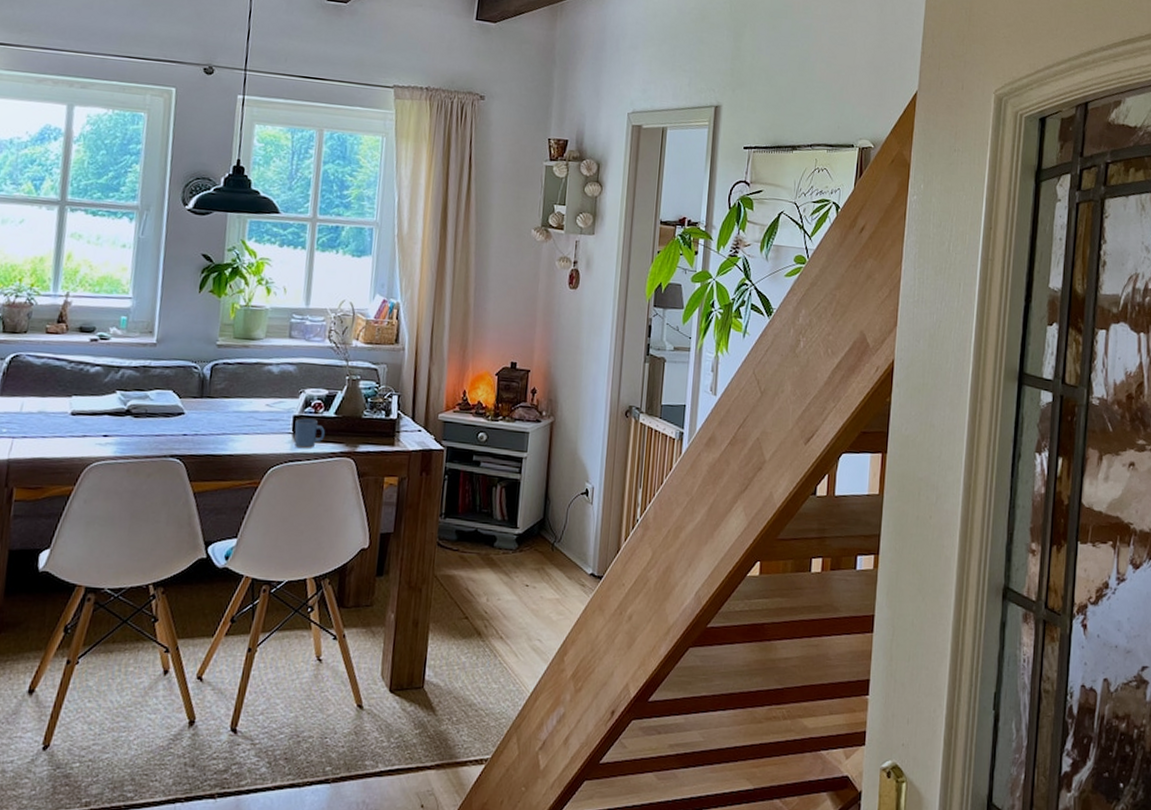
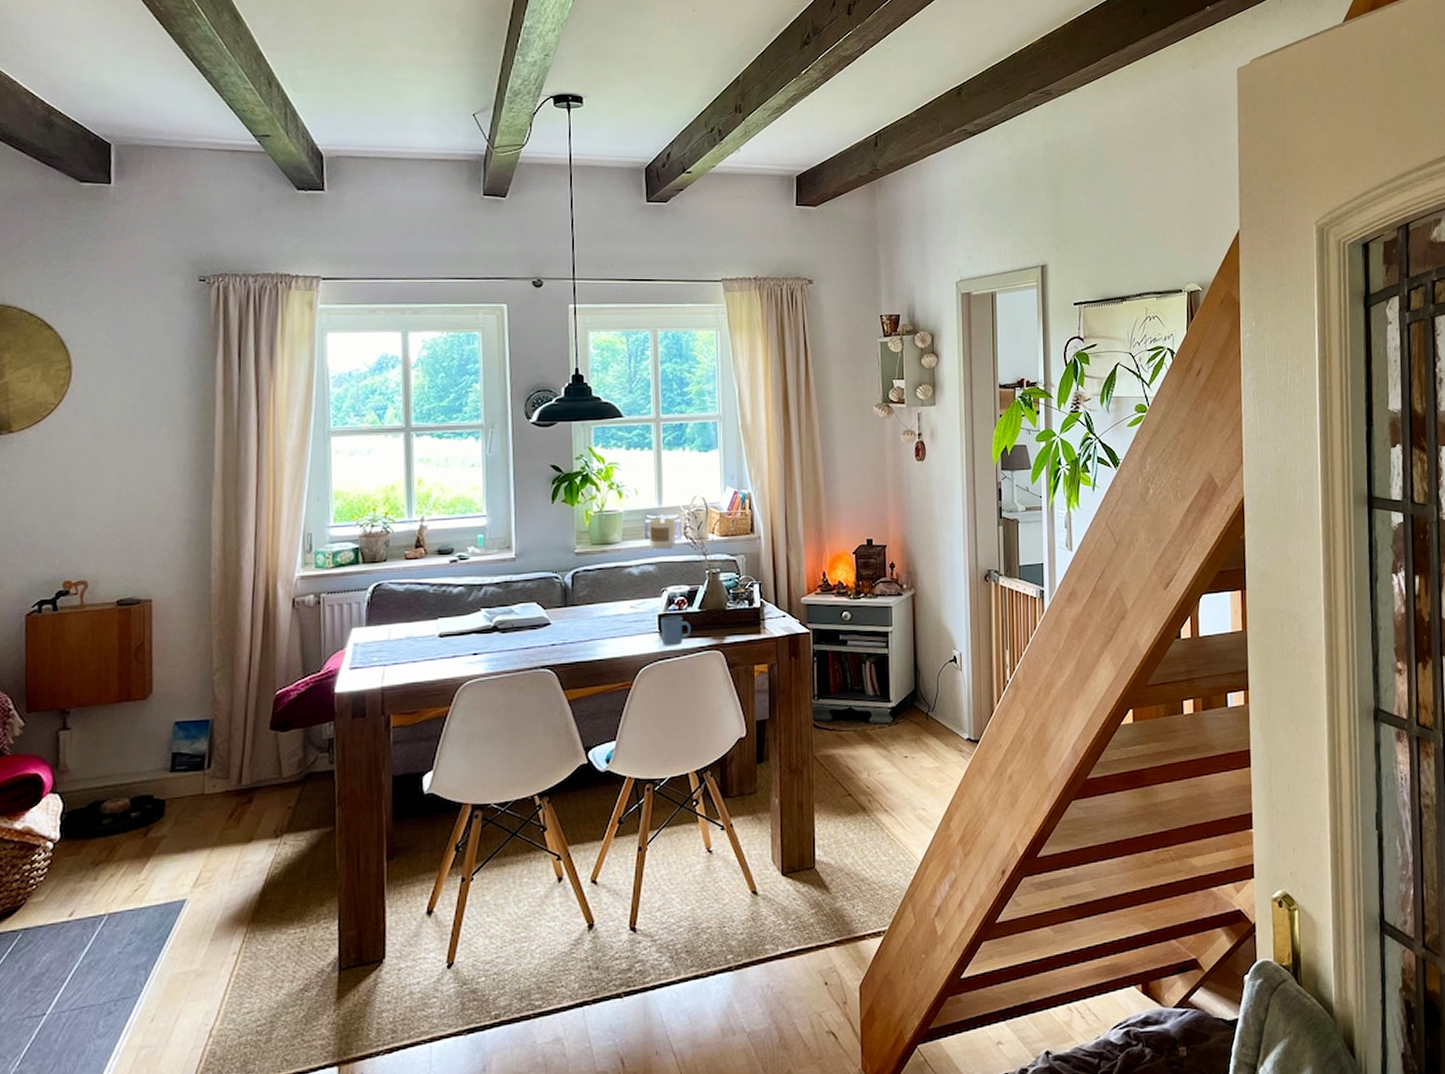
candle: none [292,316,322,351] -> present [648,516,676,549]

